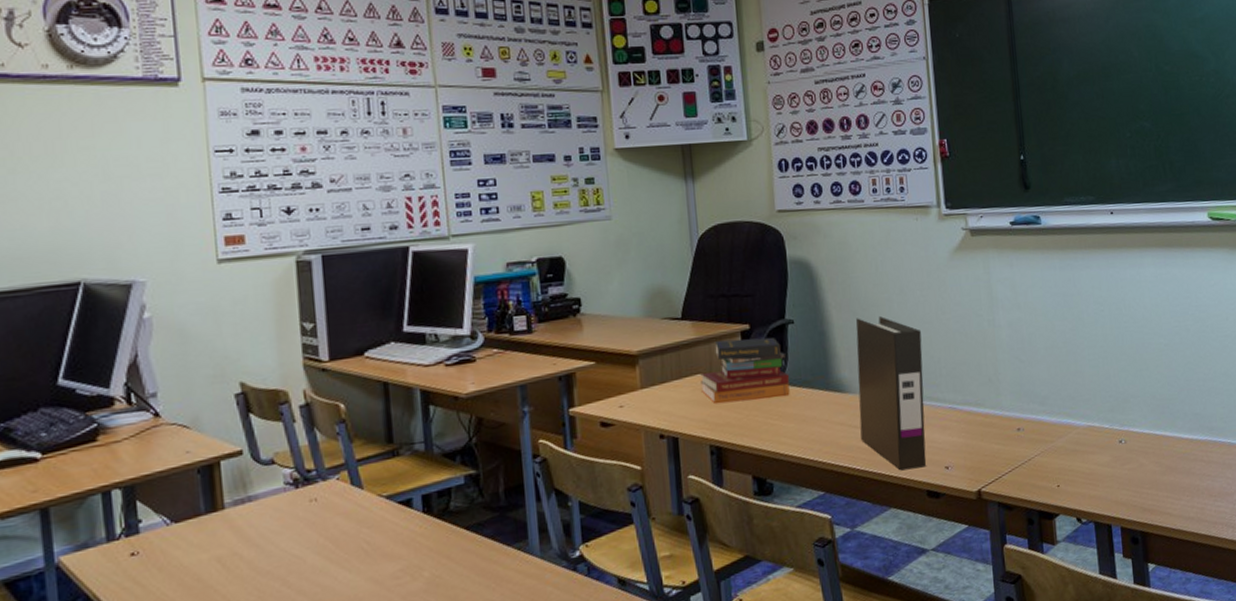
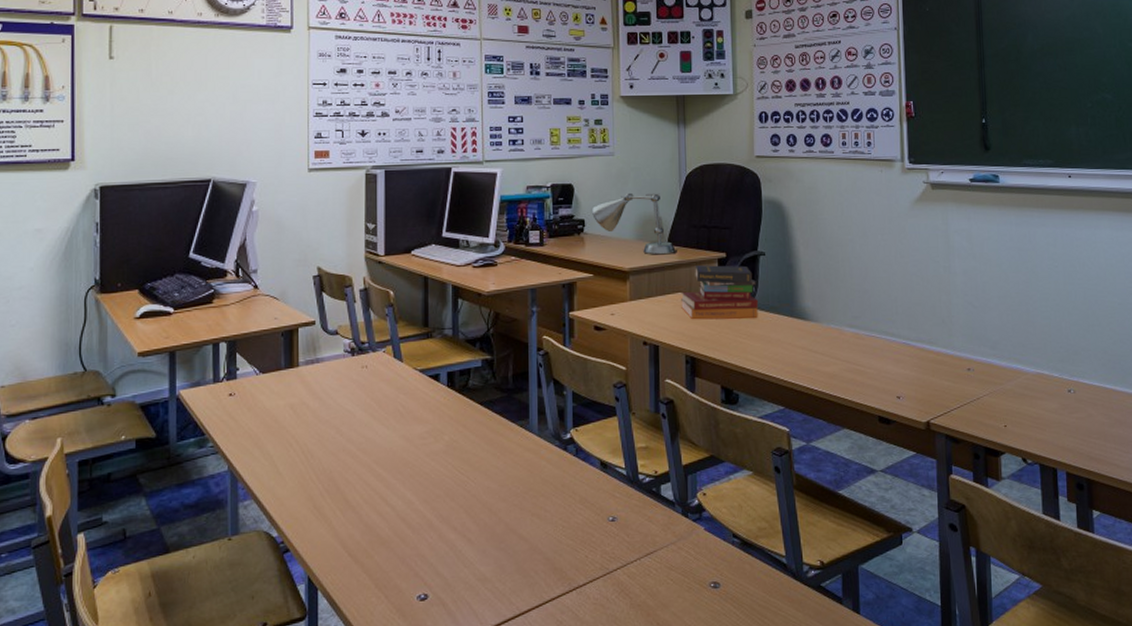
desk lamp: none [587,260,695,333] -> present [591,192,678,255]
binder: present [856,315,926,470] -> none [819,254,881,395]

